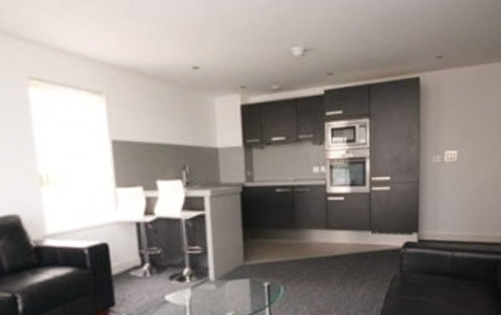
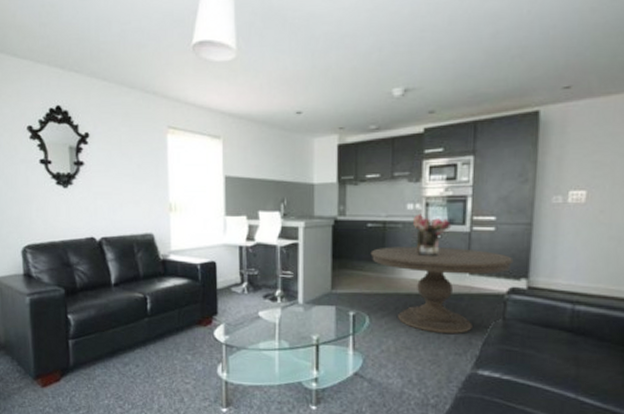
dining table: none [281,208,406,293] -> present [370,247,514,334]
bouquet: none [318,176,354,219] -> present [412,214,452,256]

